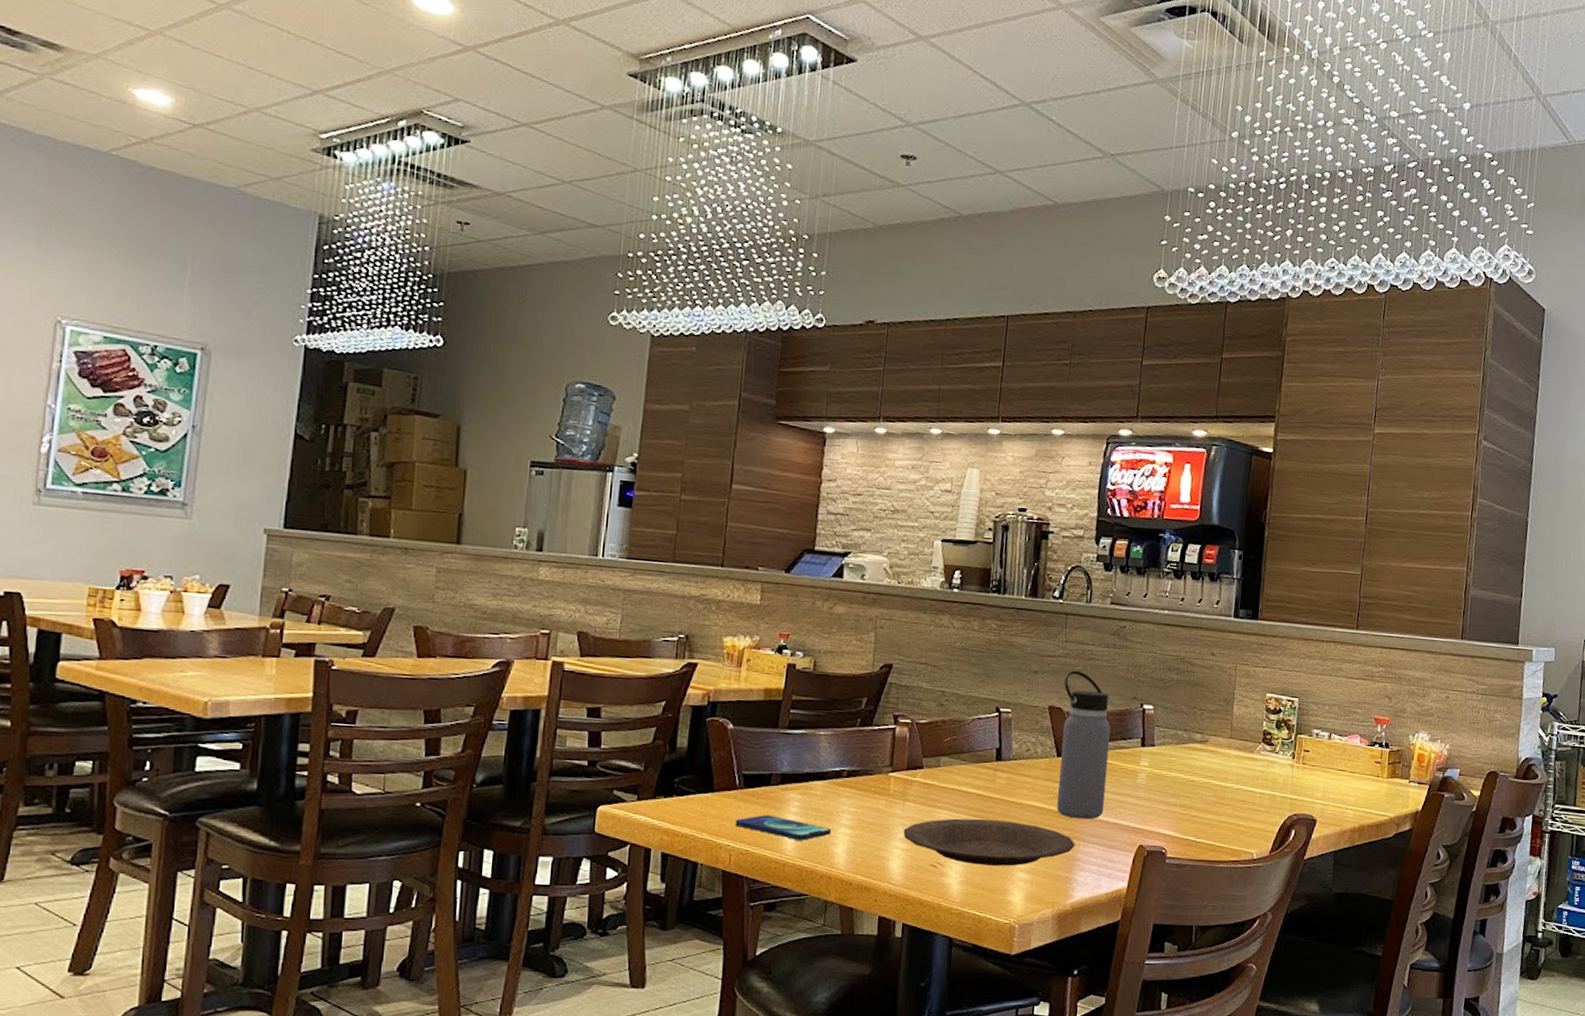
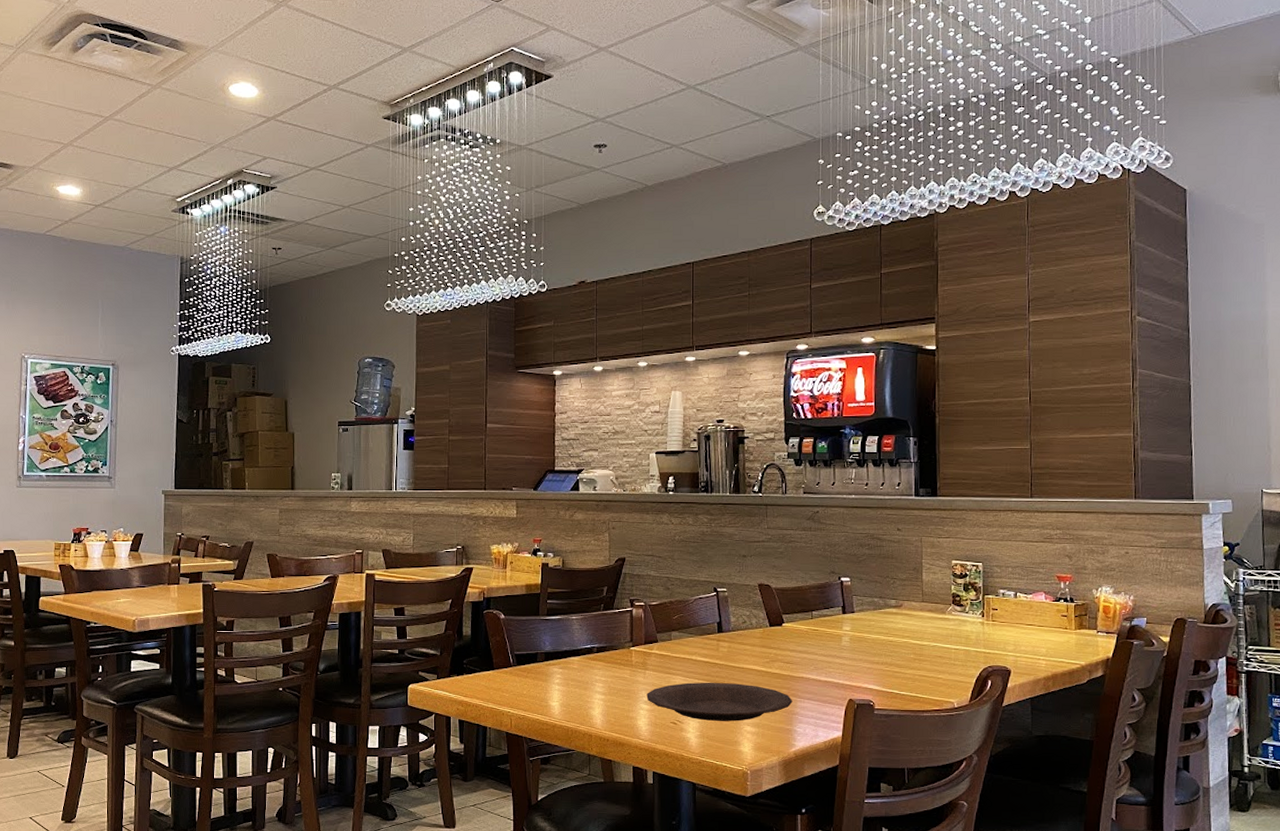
smartphone: present [735,815,832,841] -> none [513,686,589,706]
water bottle: present [1056,670,1111,820] -> none [770,552,815,679]

